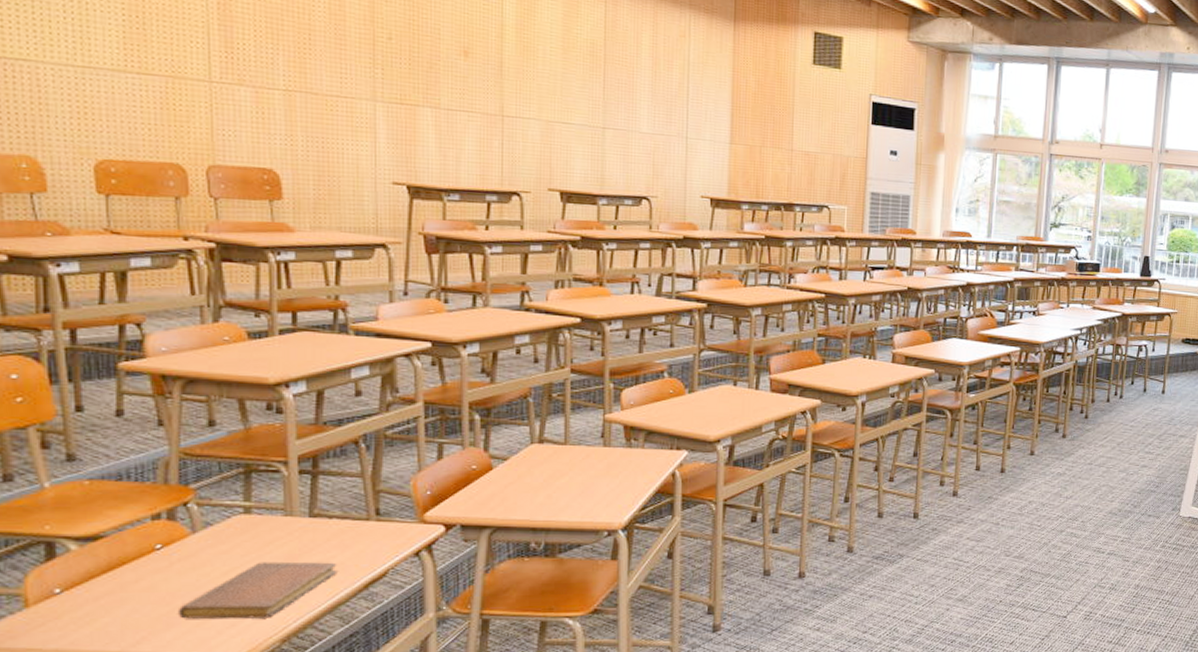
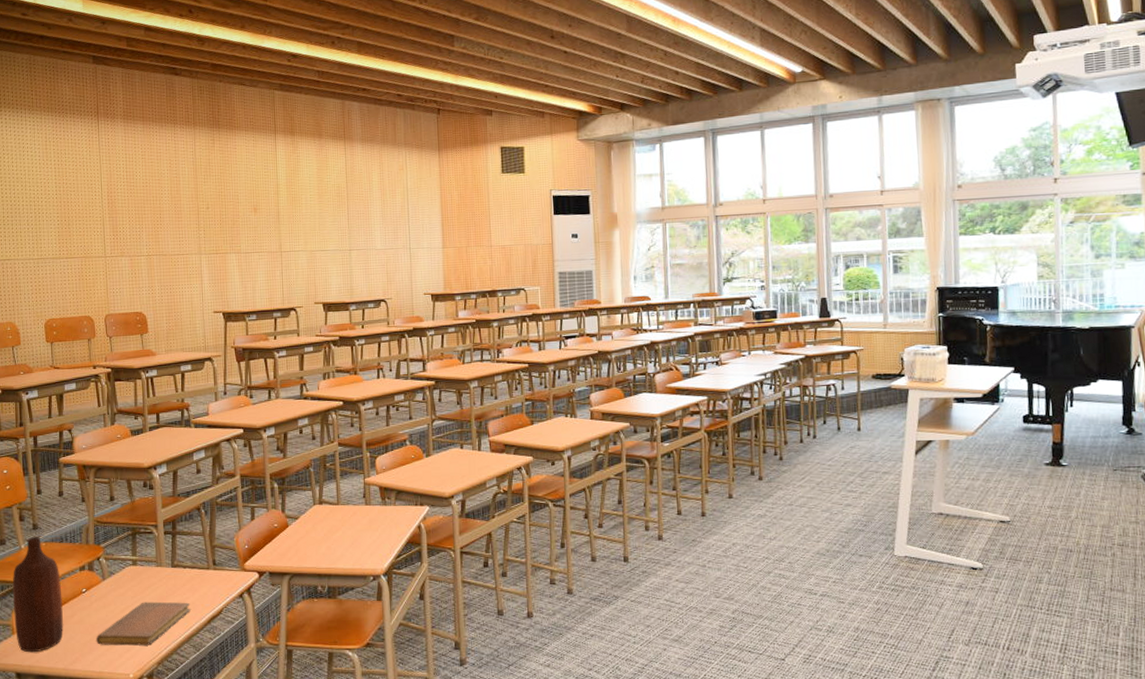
bottle: none [26,472,120,632] -> present [12,537,63,653]

